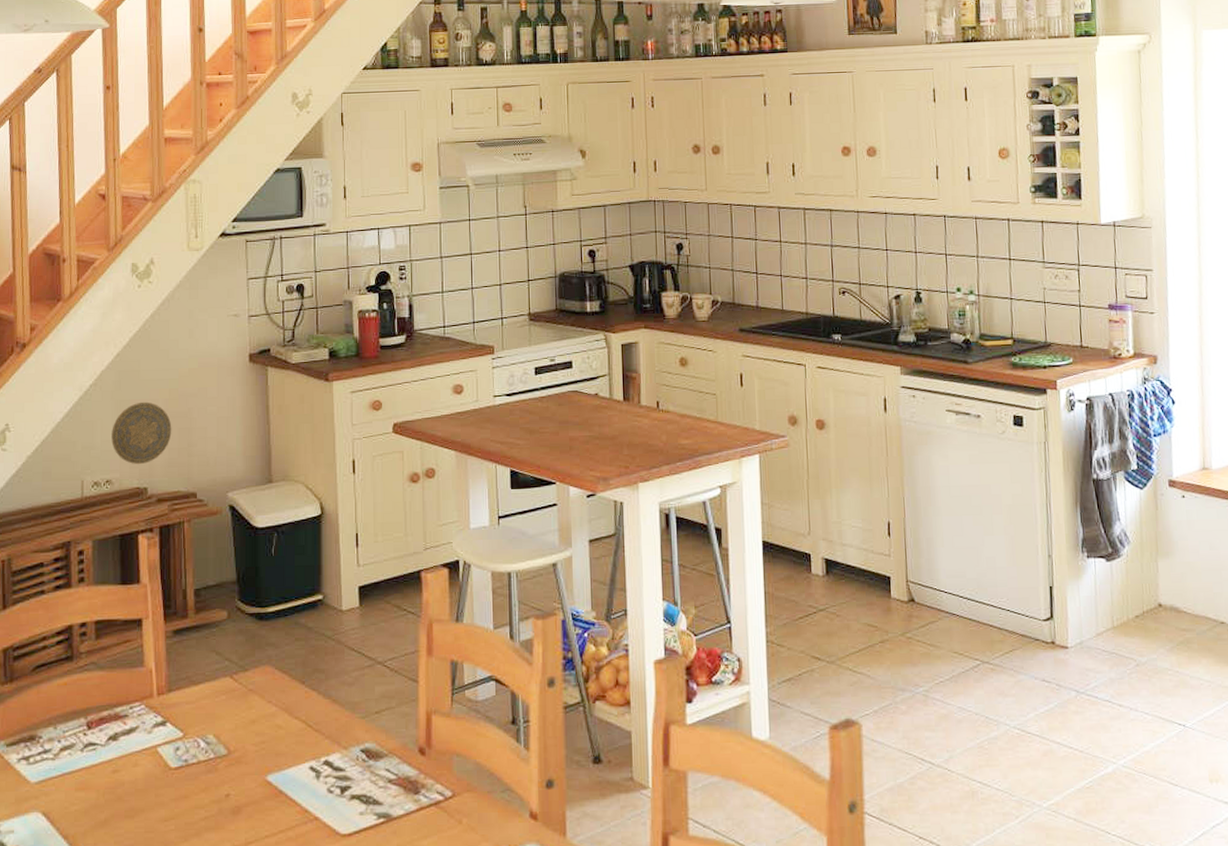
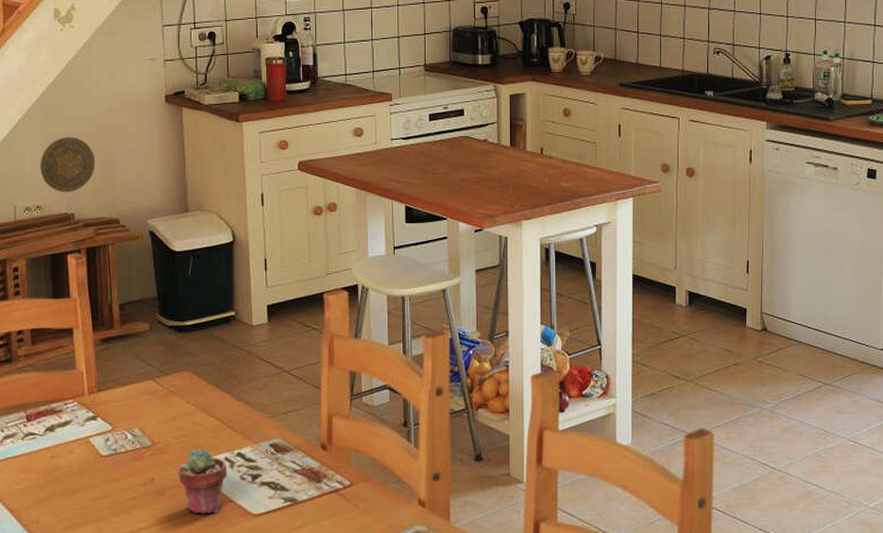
potted succulent: none [256,756,313,836] -> present [178,448,227,515]

